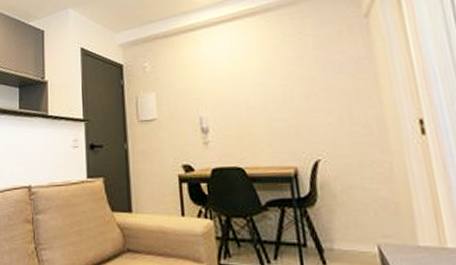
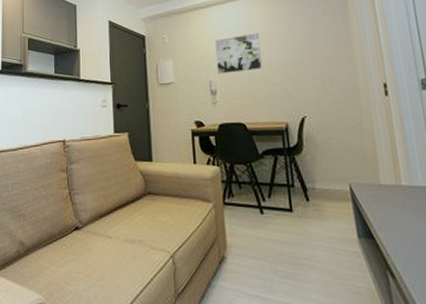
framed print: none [205,59,264,108] -> present [215,33,262,74]

